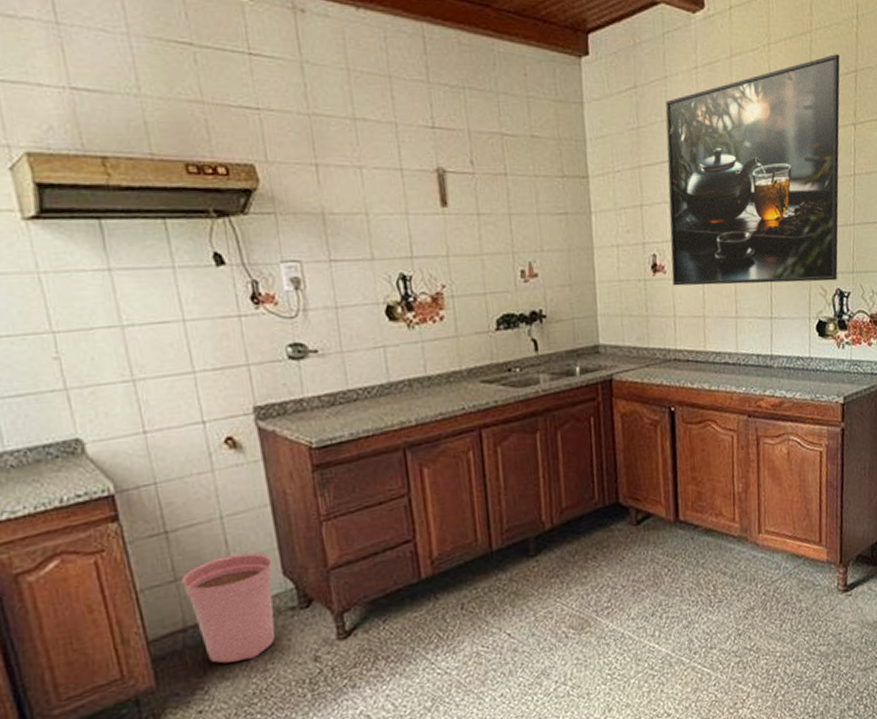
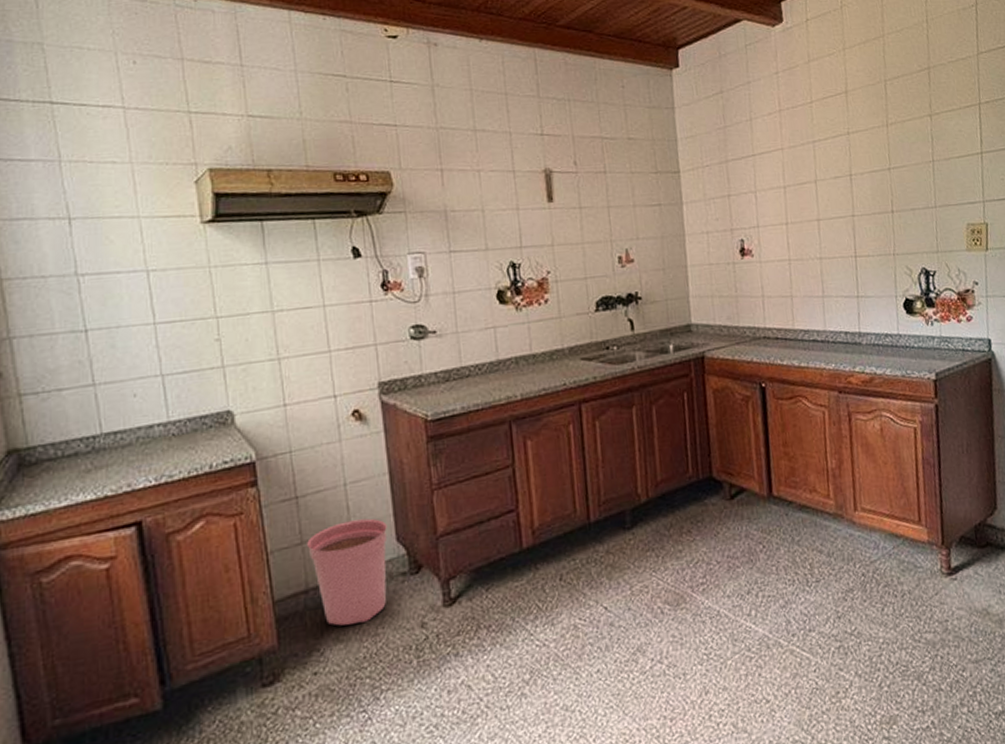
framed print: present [665,54,840,286] -> none [749,54,923,269]

